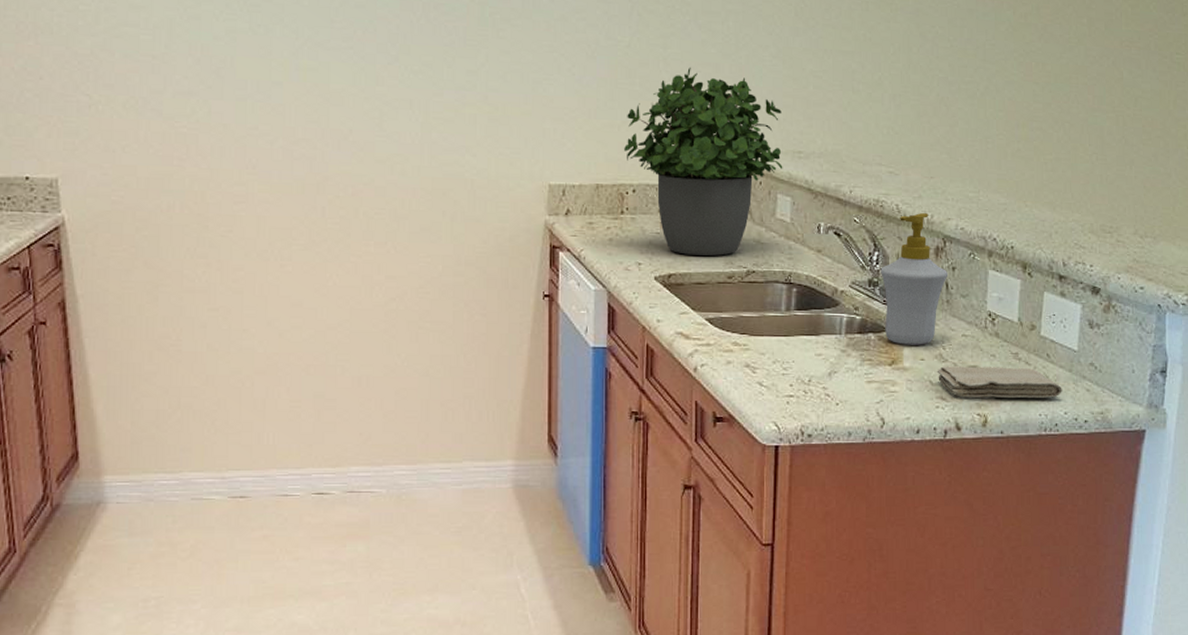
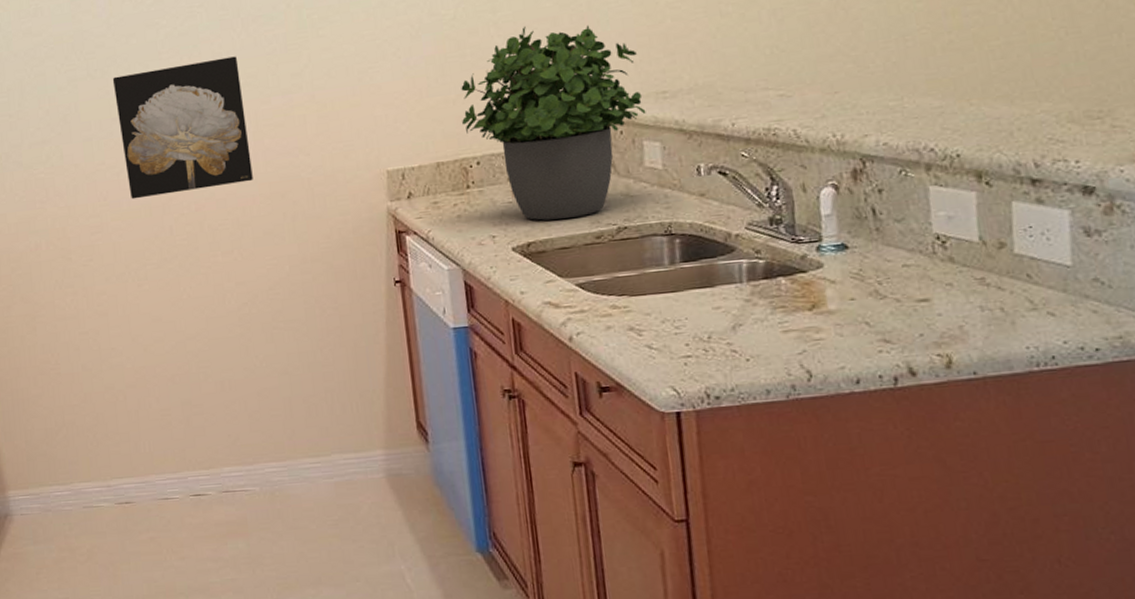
wall art: none [276,36,416,174] -> present [112,56,253,199]
soap bottle: present [881,213,949,345] -> none [783,133,874,286]
washcloth: present [937,366,1062,399] -> none [873,293,1057,337]

